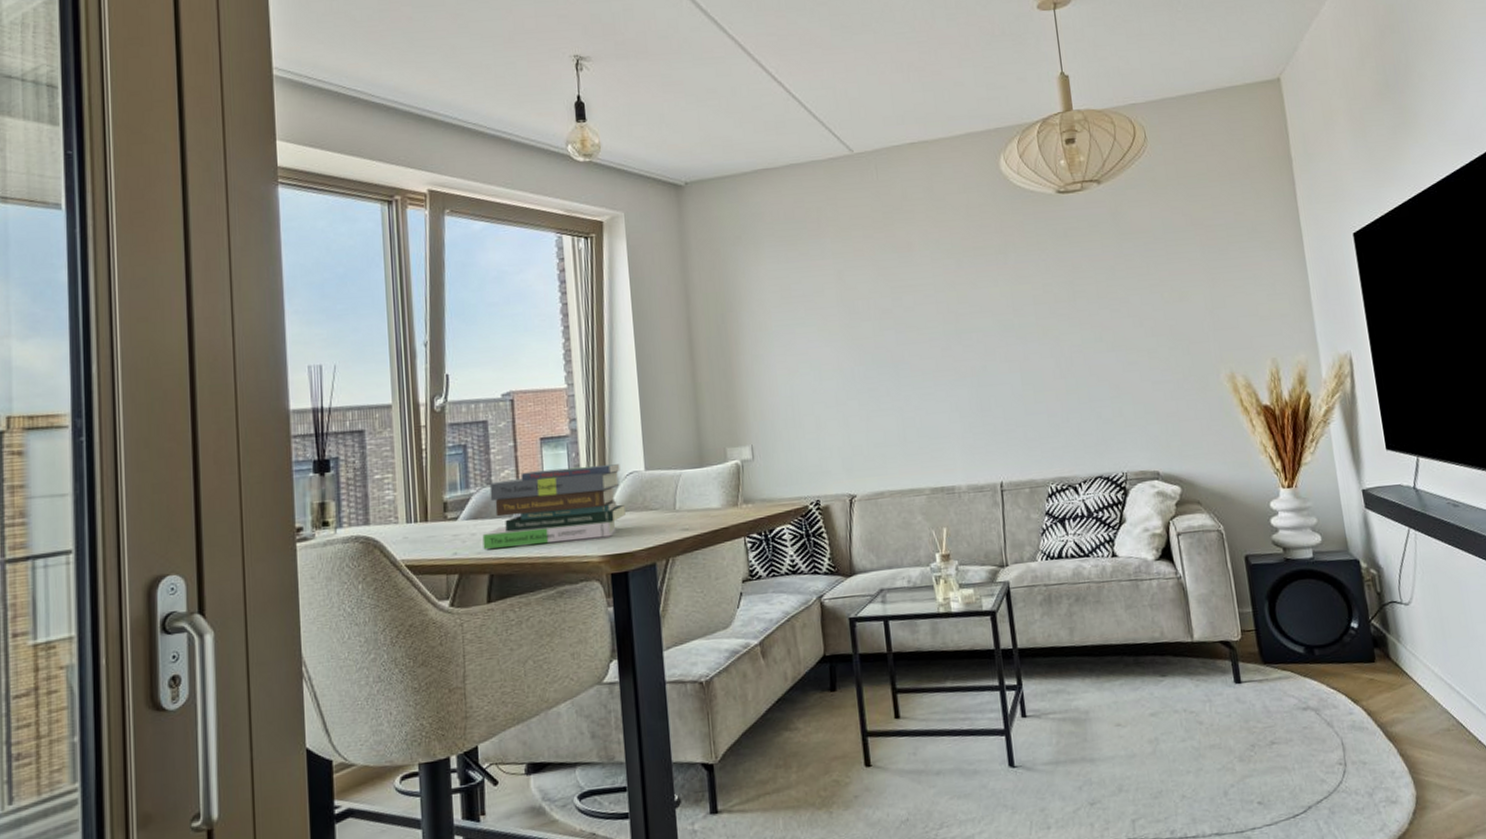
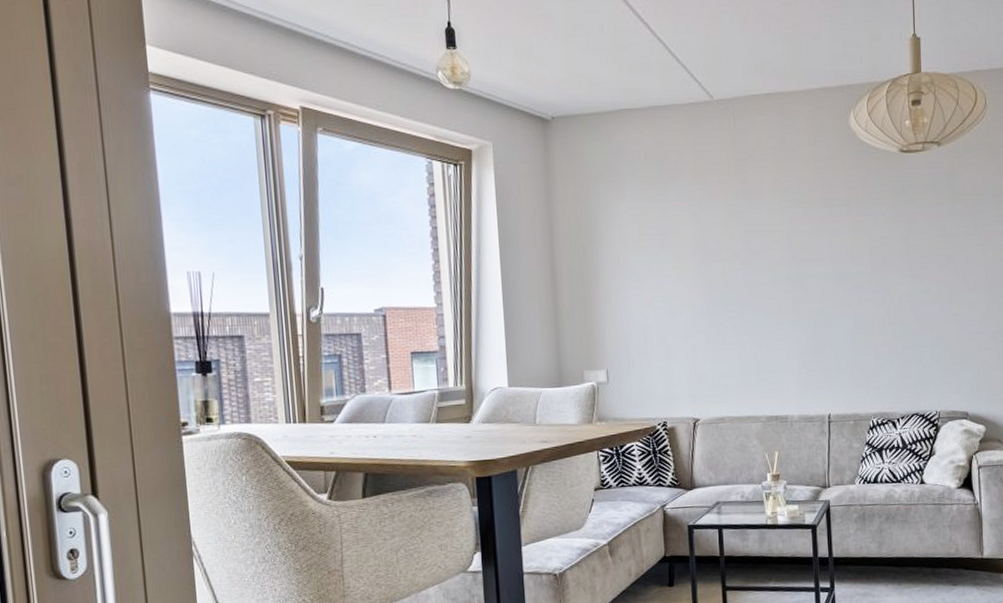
books: present [482,464,625,550] -> none [357,379,490,451]

